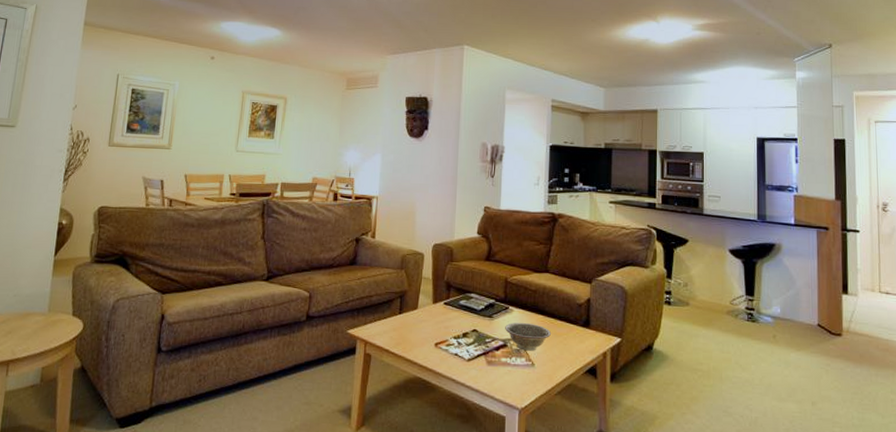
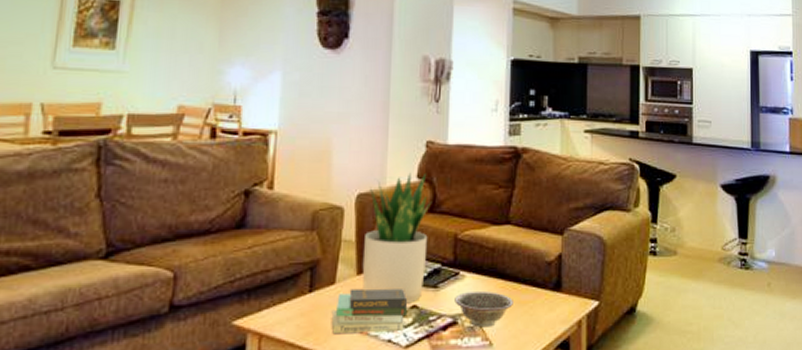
books: none [414,313,470,348] -> present [331,287,408,335]
planter: none [436,230,489,328] -> present [362,172,432,304]

